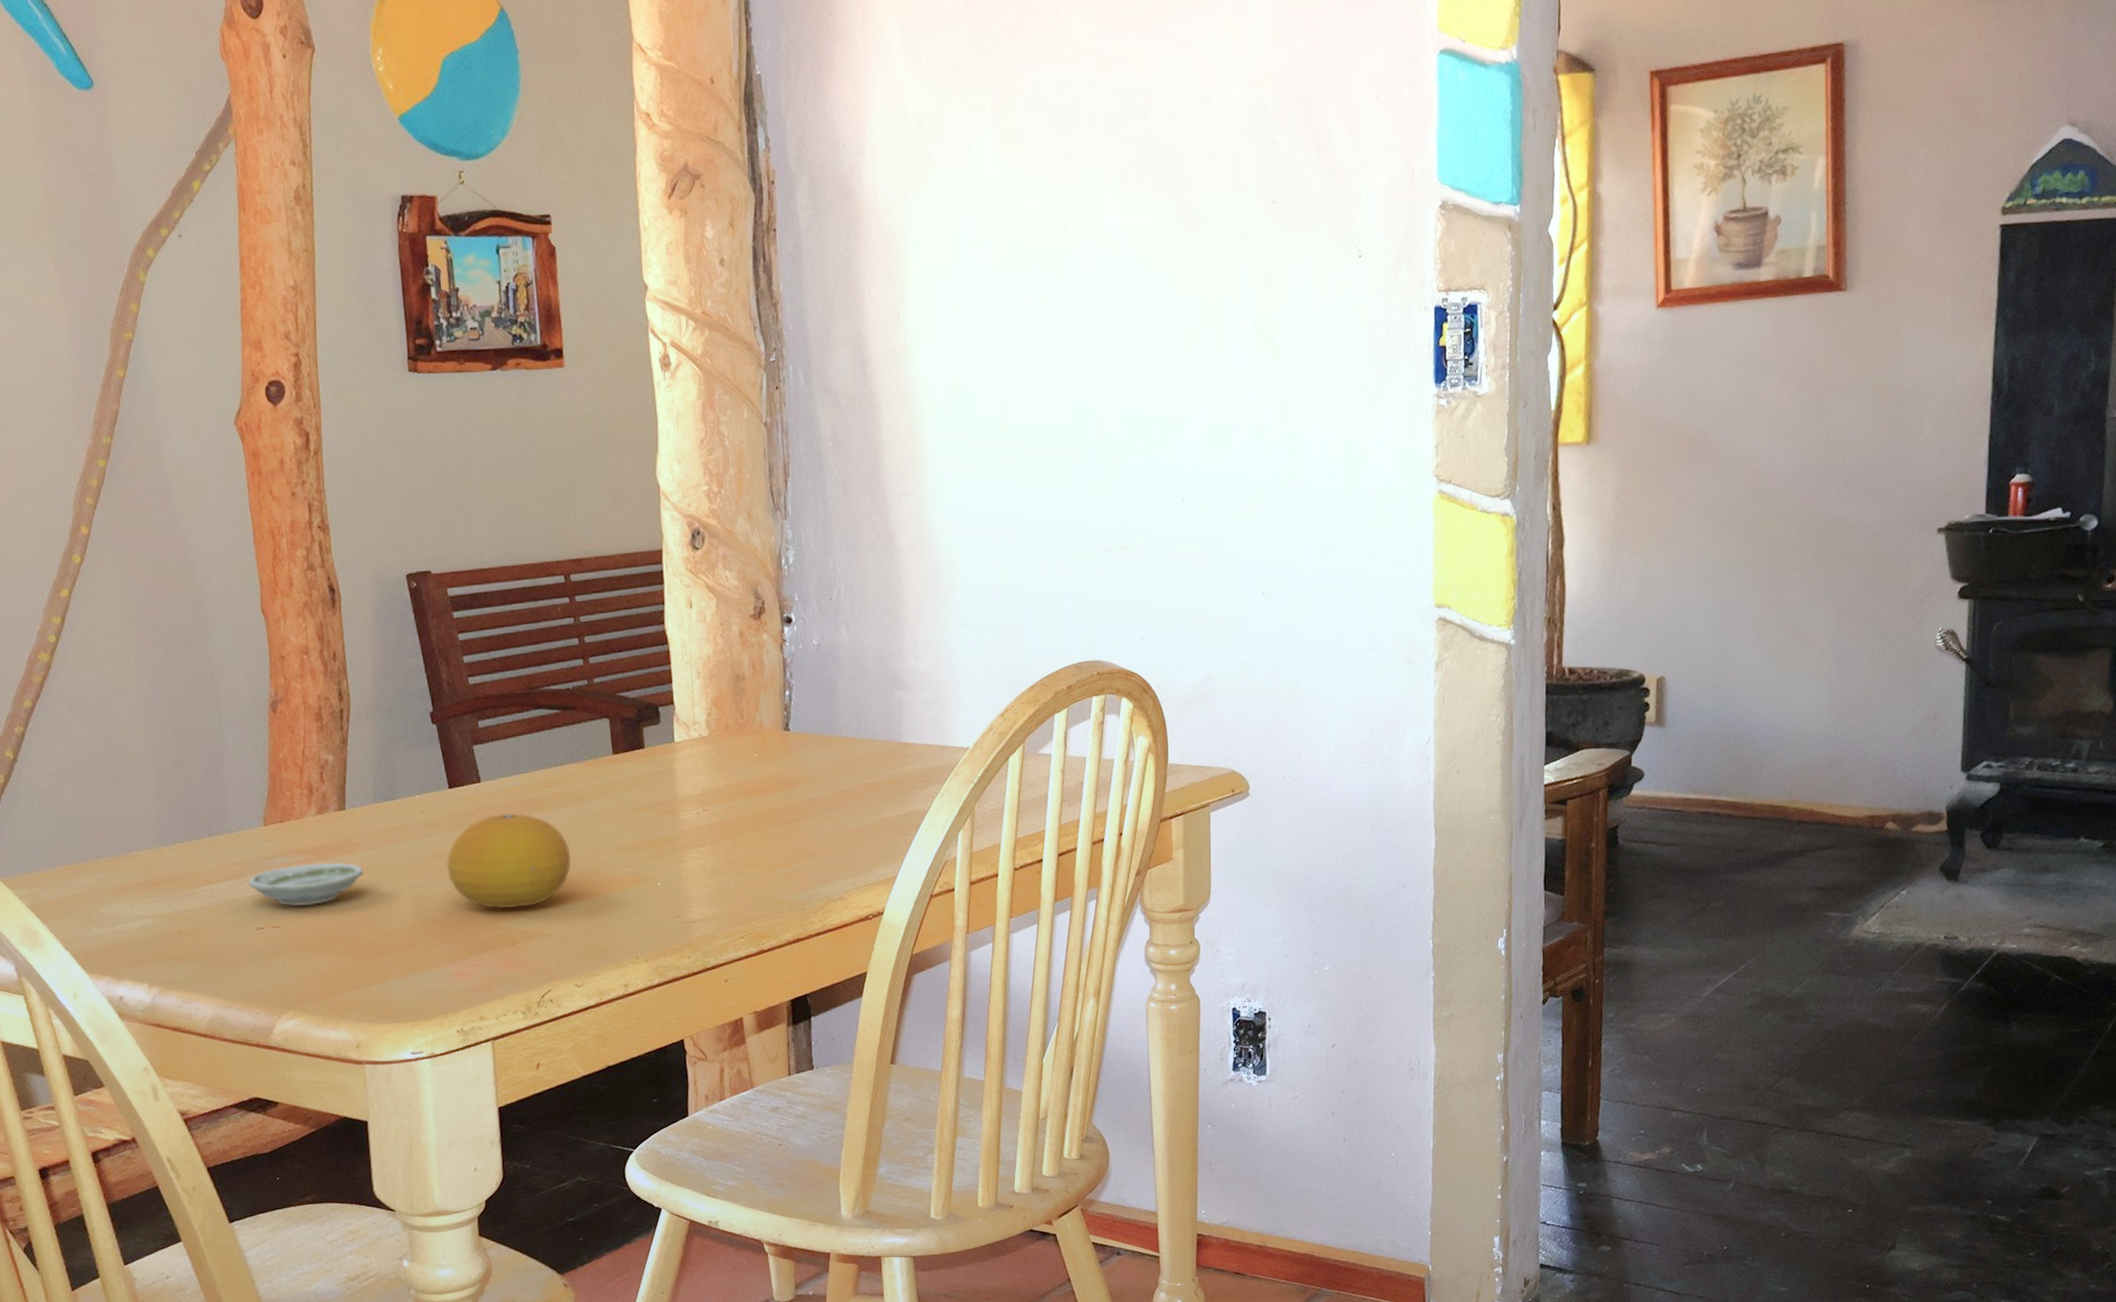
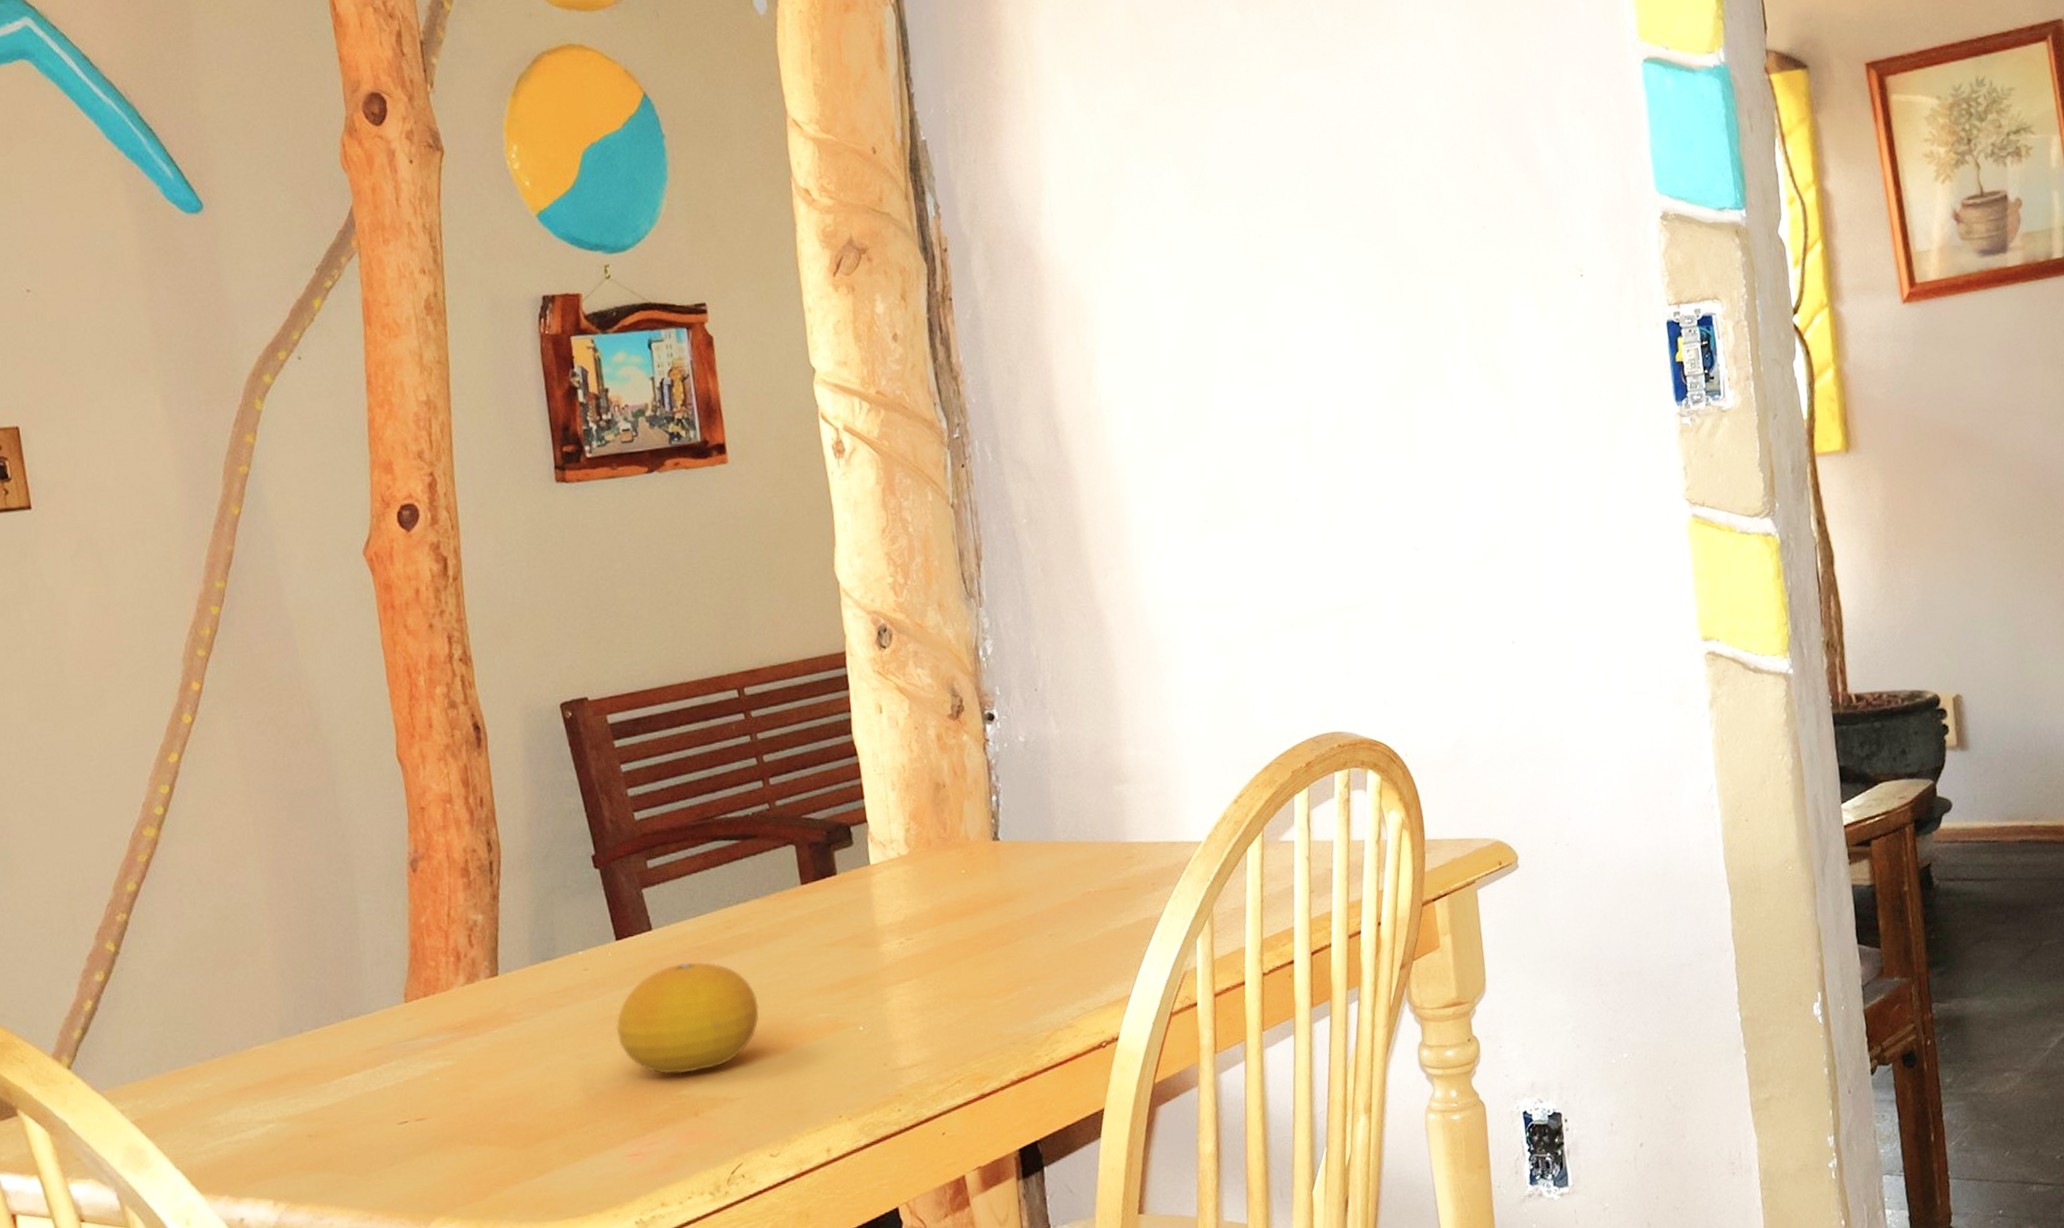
saucer: present [248,862,364,906] -> none [388,1037,522,1093]

